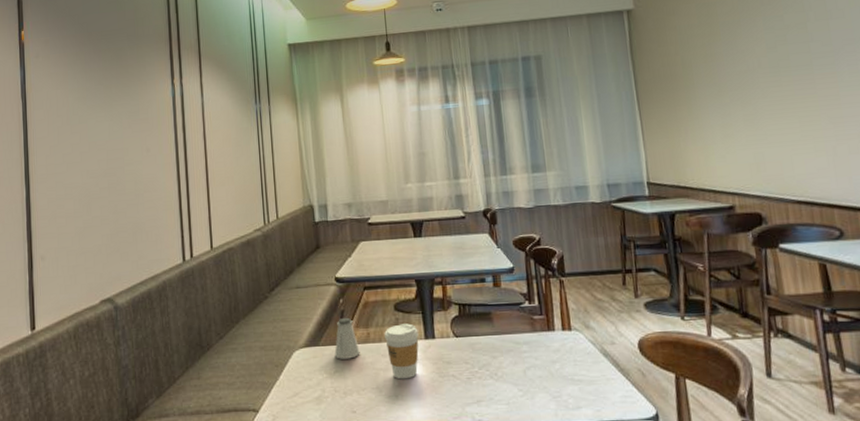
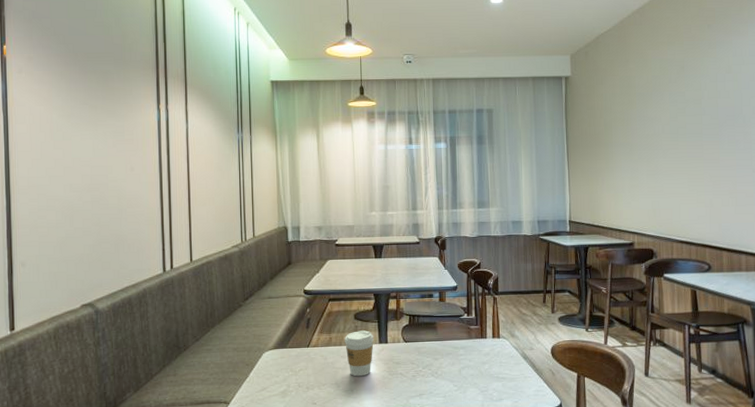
saltshaker: present [334,317,360,359] -> none [300,324,323,360]

